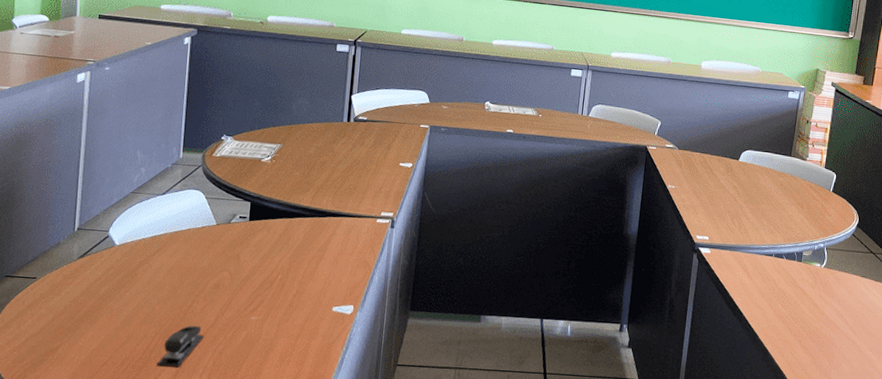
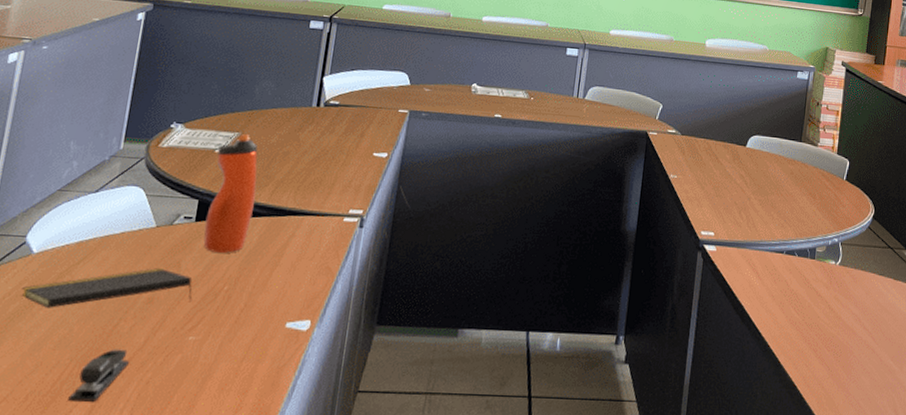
notepad: none [109,259,251,291] -> present [21,268,192,308]
water bottle: none [257,145,300,248] -> present [203,133,258,254]

